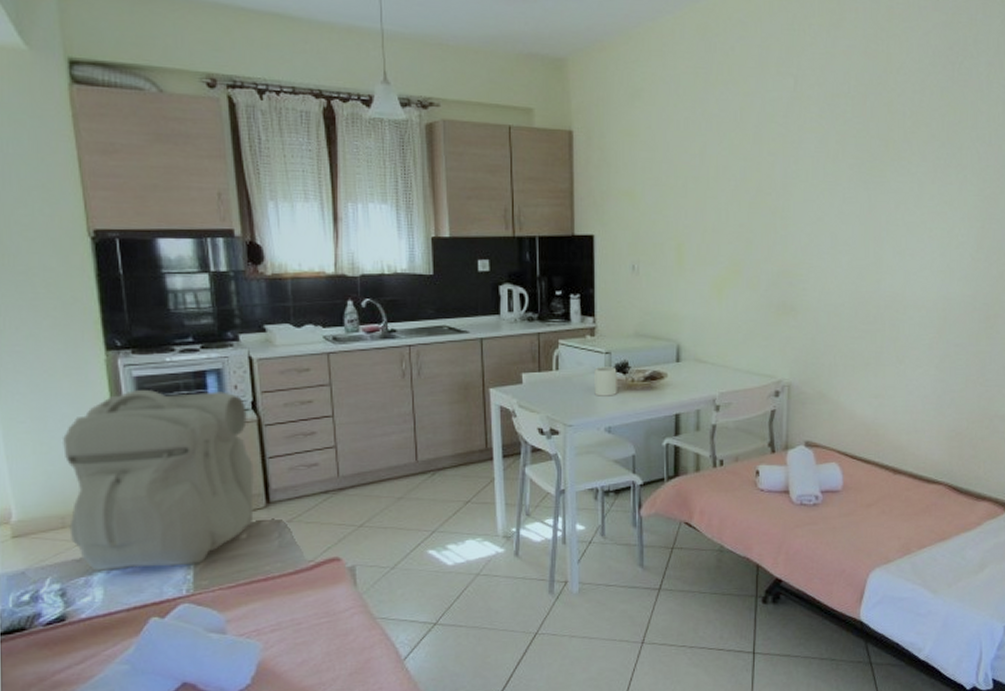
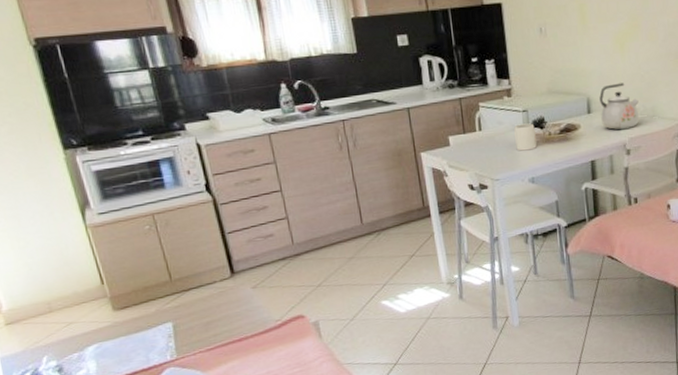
backpack: present [63,390,254,571] -> none [37,177,222,347]
kettle: none [691,332,733,382] -> present [599,83,640,130]

